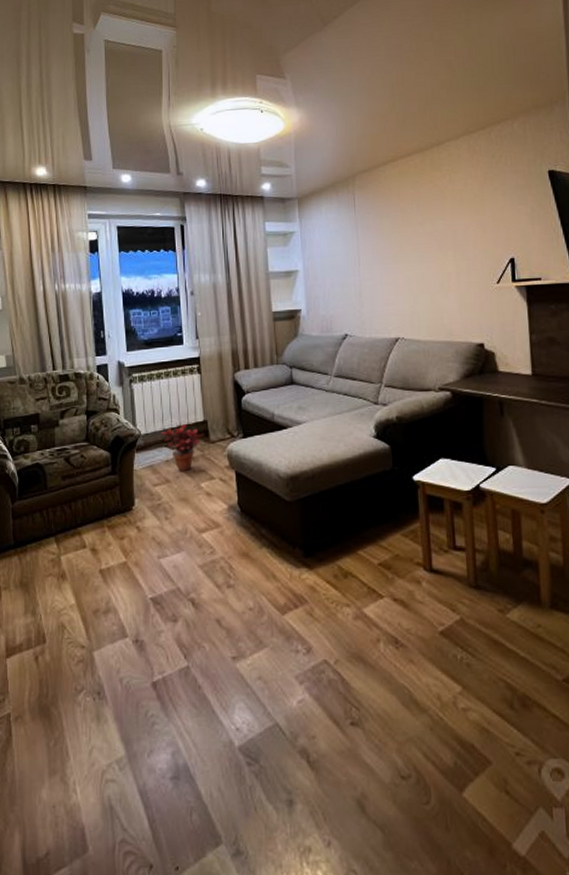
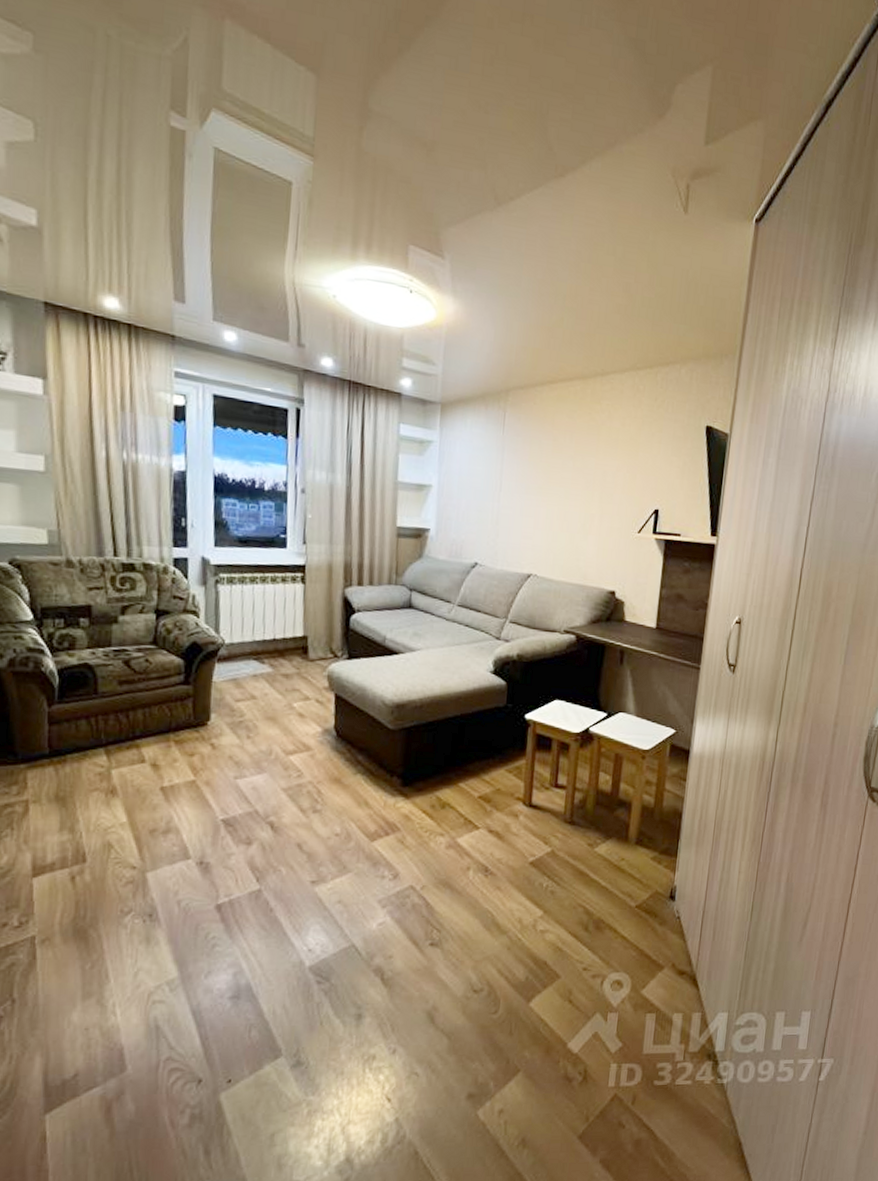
potted plant: present [161,423,203,472] -> none [250,636,301,690]

